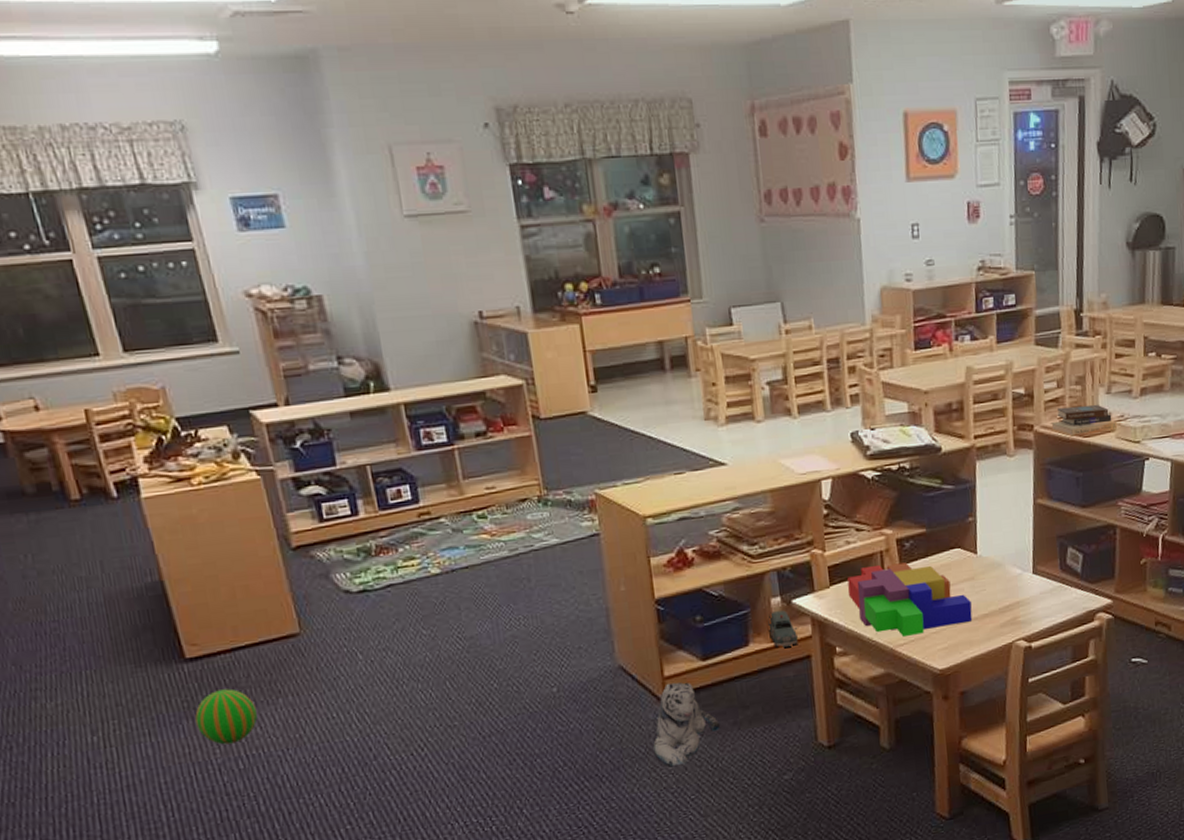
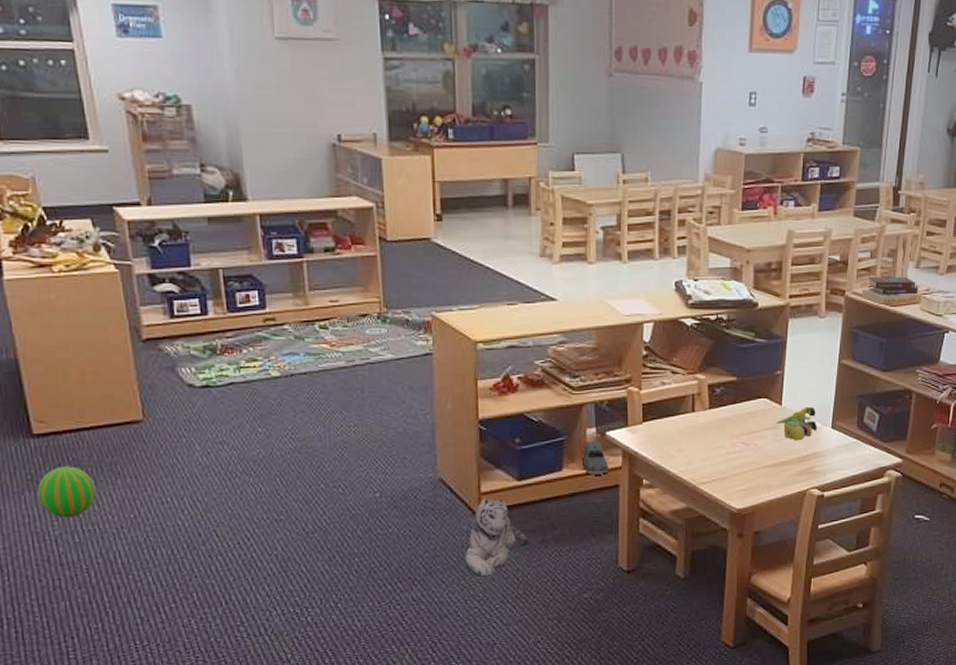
toy blocks: present [847,562,973,636] -> none [658,407,772,475]
toy dinosaur: none [972,552,1018,591] -> present [776,406,818,441]

